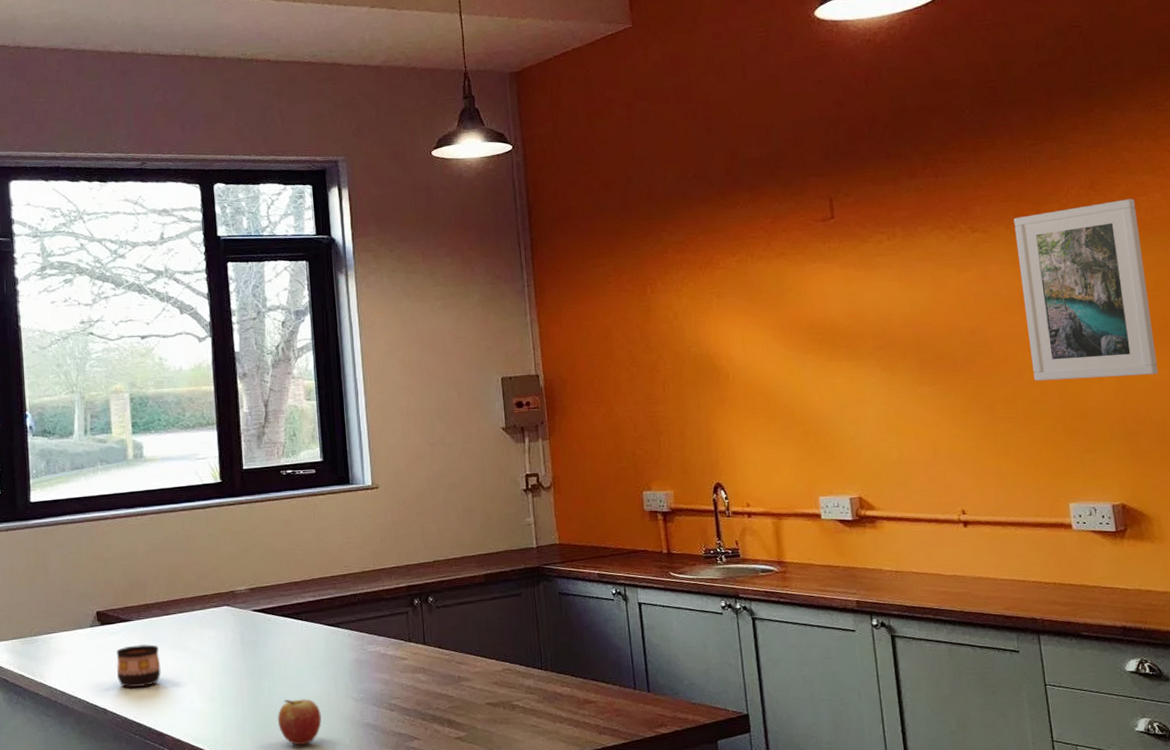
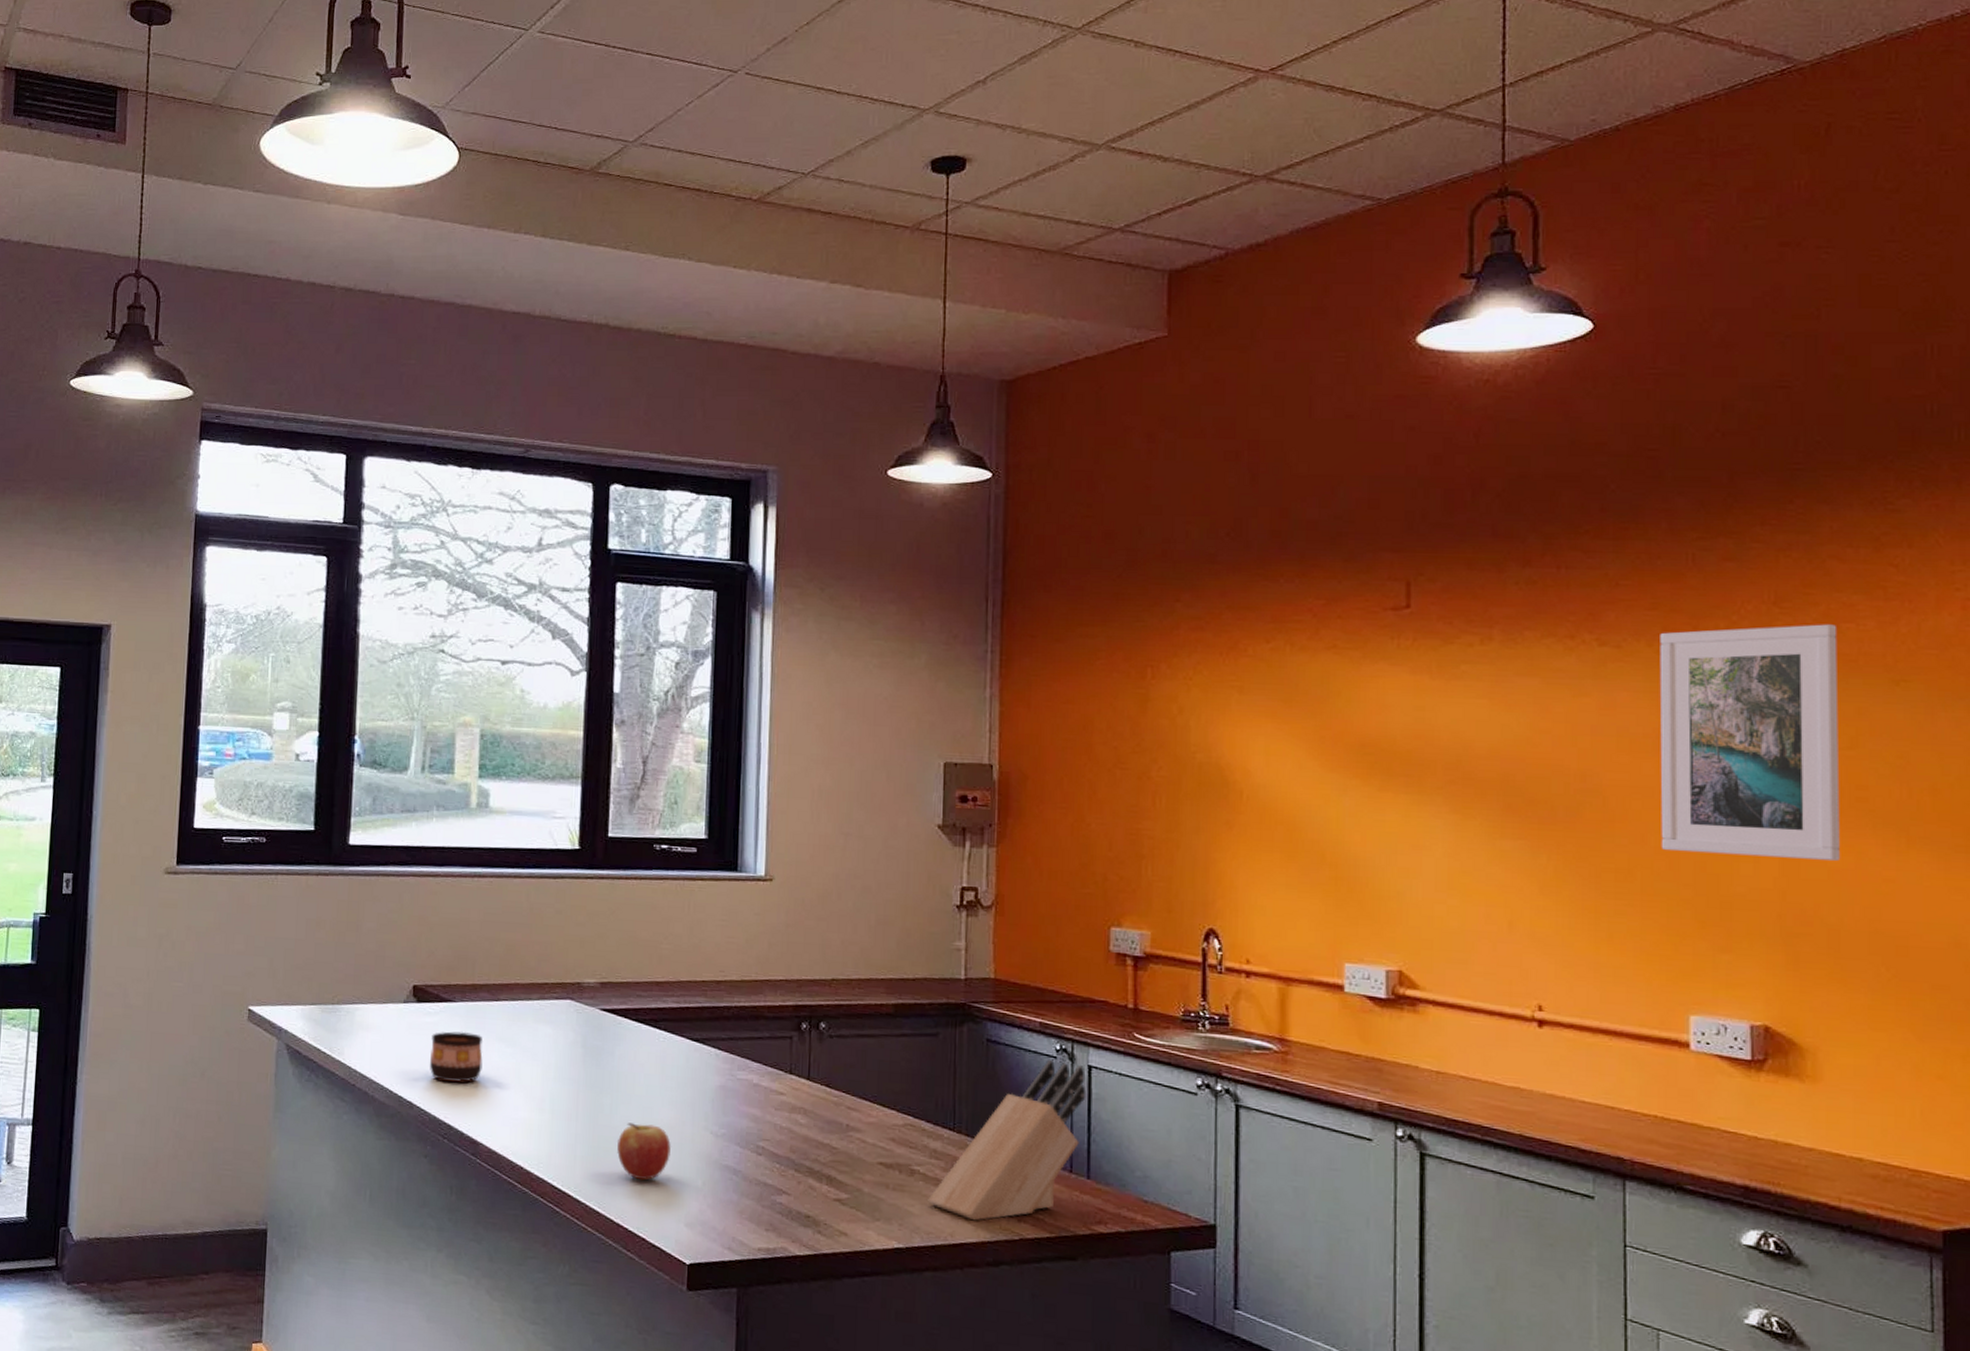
knife block: none [528,603,640,739] -> present [928,1060,1087,1221]

